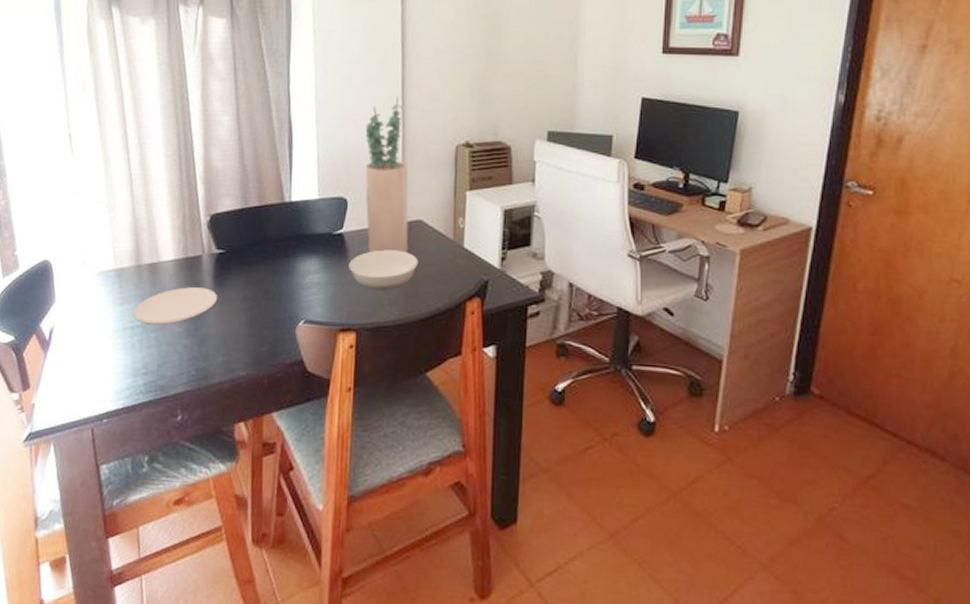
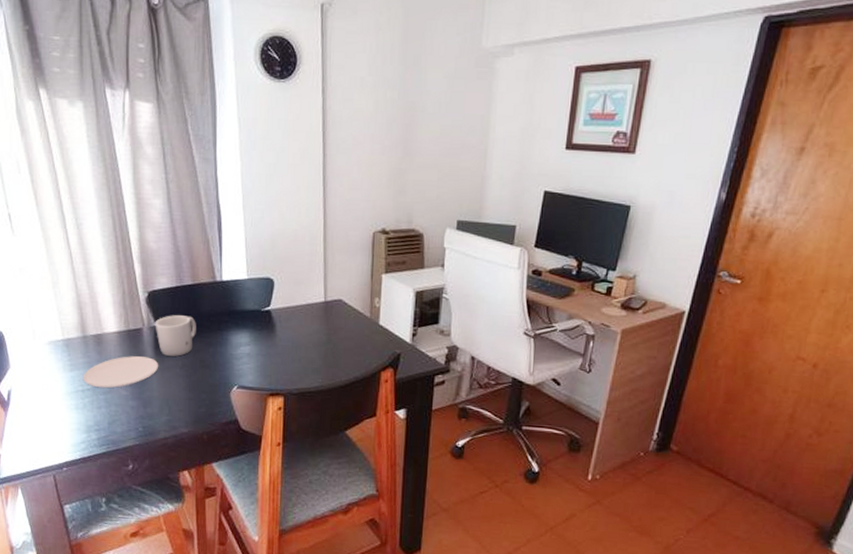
mug: none [215,240,261,287] -> present [155,315,196,356]
bowl: present [349,249,418,290] -> none [276,325,339,361]
vase: present [365,96,409,254] -> none [289,184,330,329]

